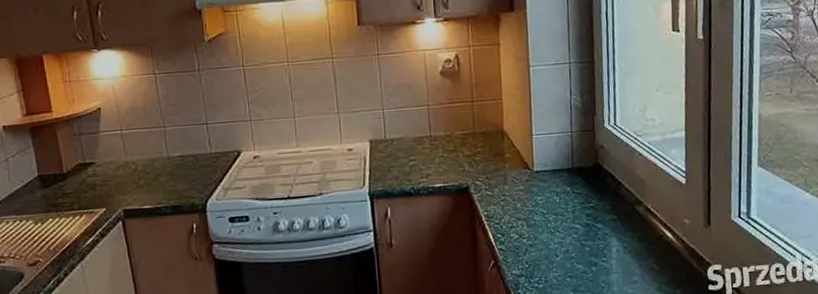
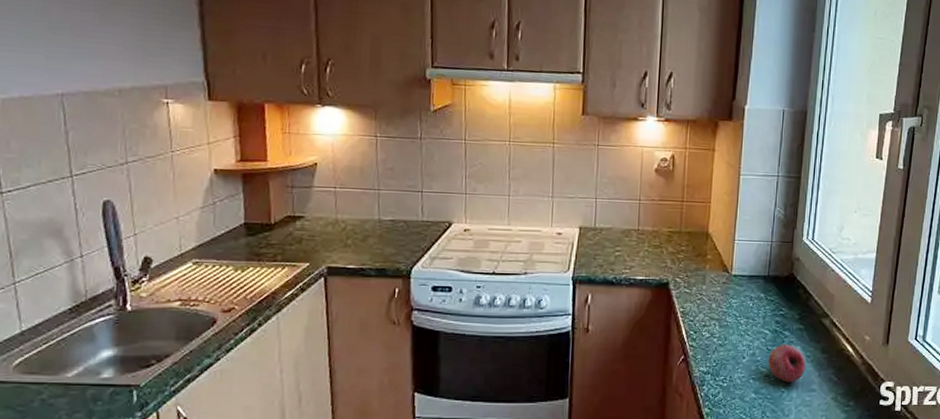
fruit: none [583,236,624,277] -> present [768,344,806,382]

